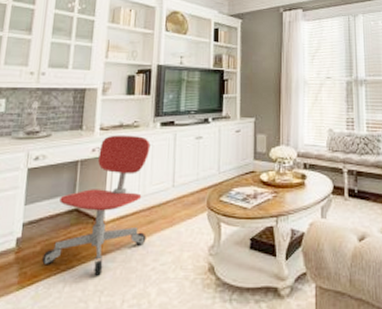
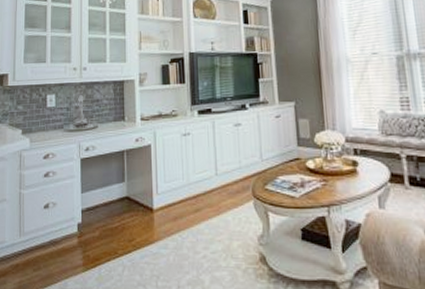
office chair: present [42,135,151,276] -> none [102,124,195,261]

